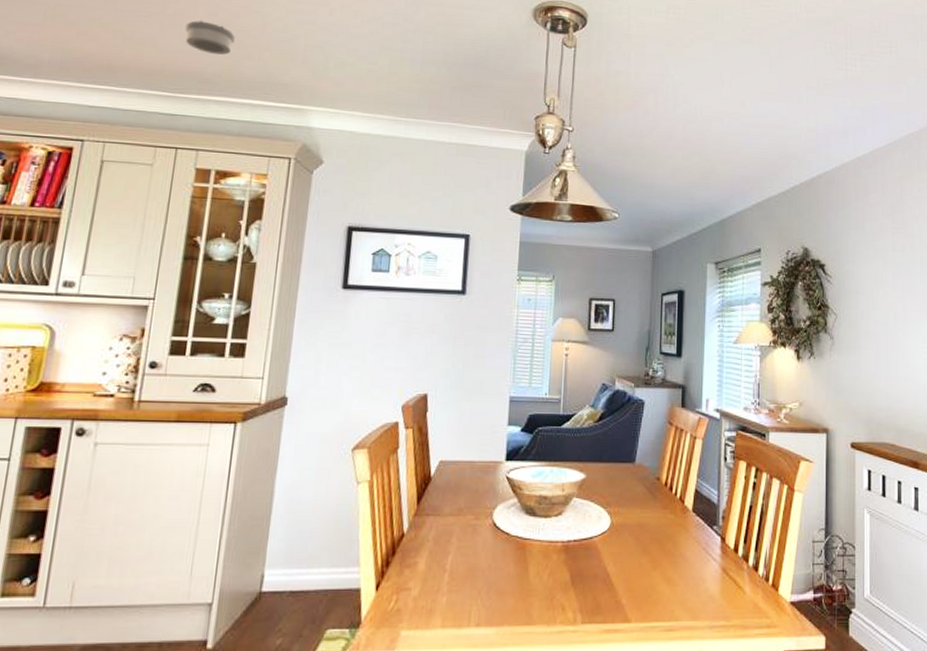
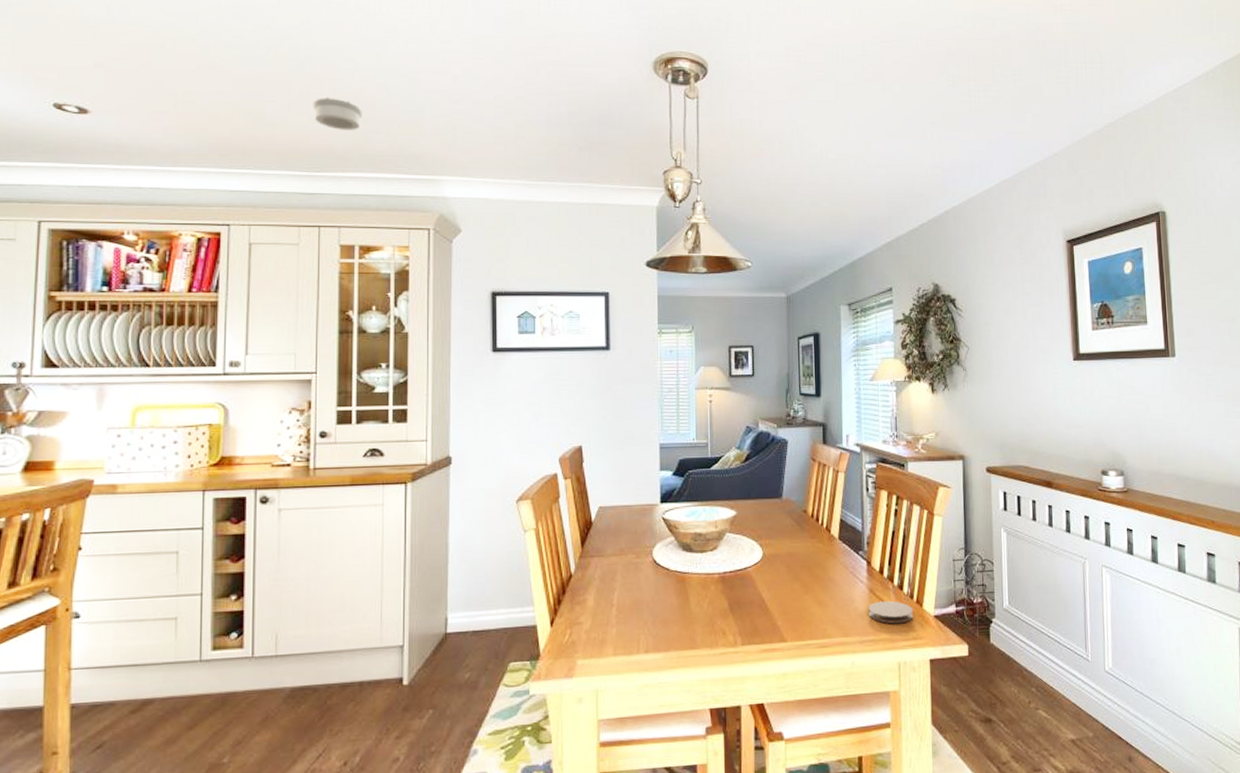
coaster: none [719,582,768,609] -> present [868,600,914,624]

